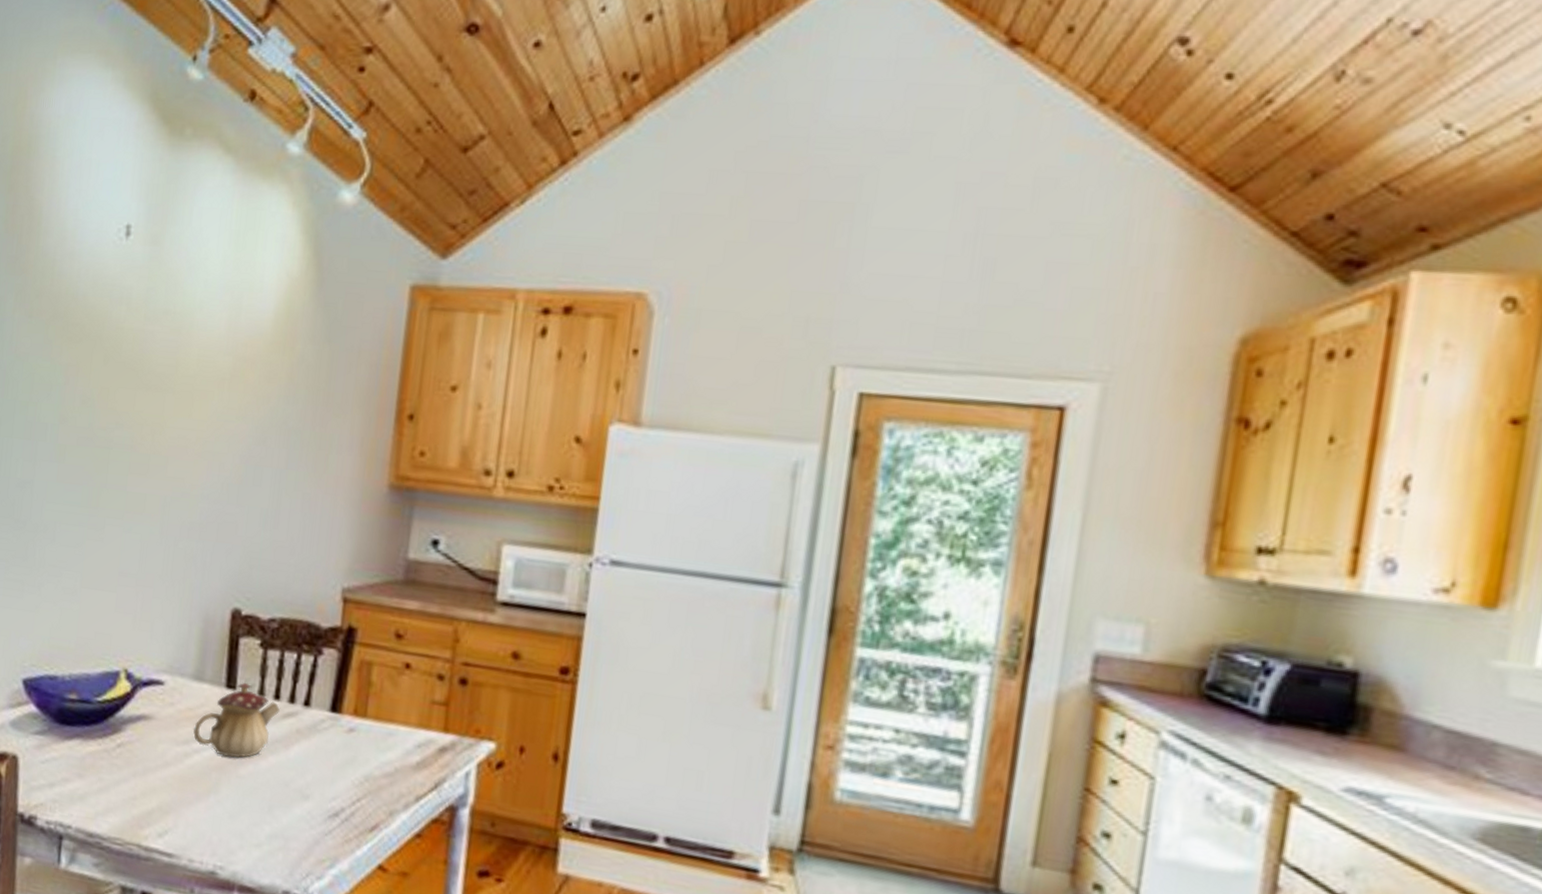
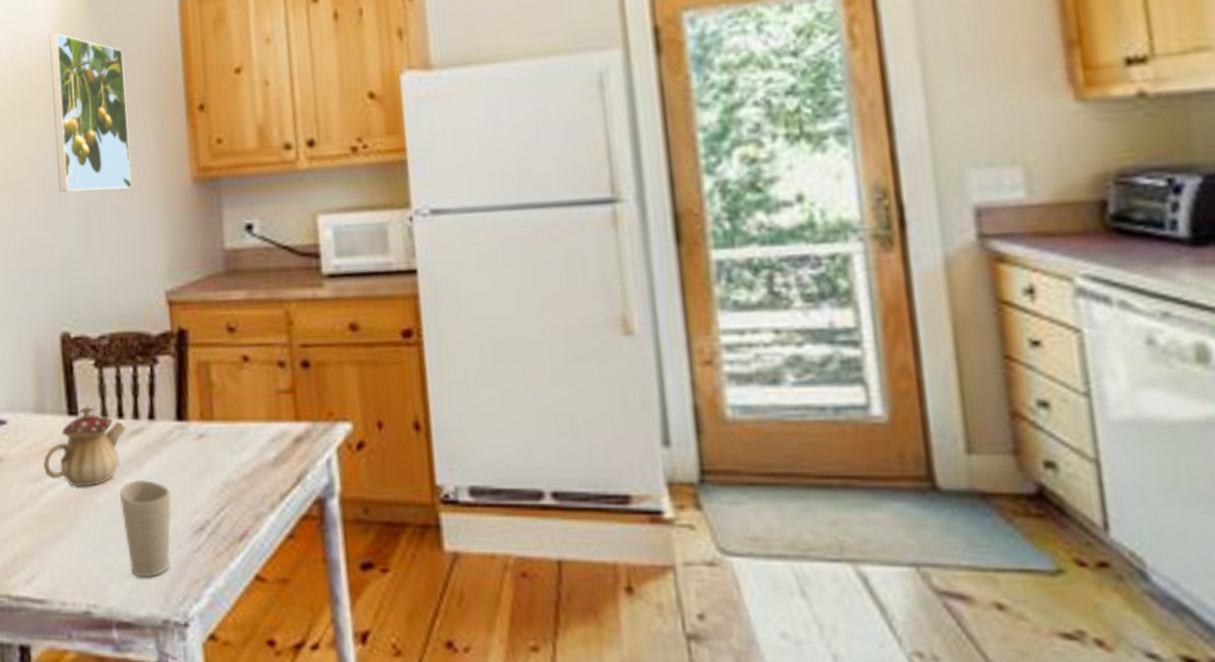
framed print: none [255,312,343,482] -> present [49,33,133,193]
cup: none [261,759,313,851] -> present [119,479,172,578]

